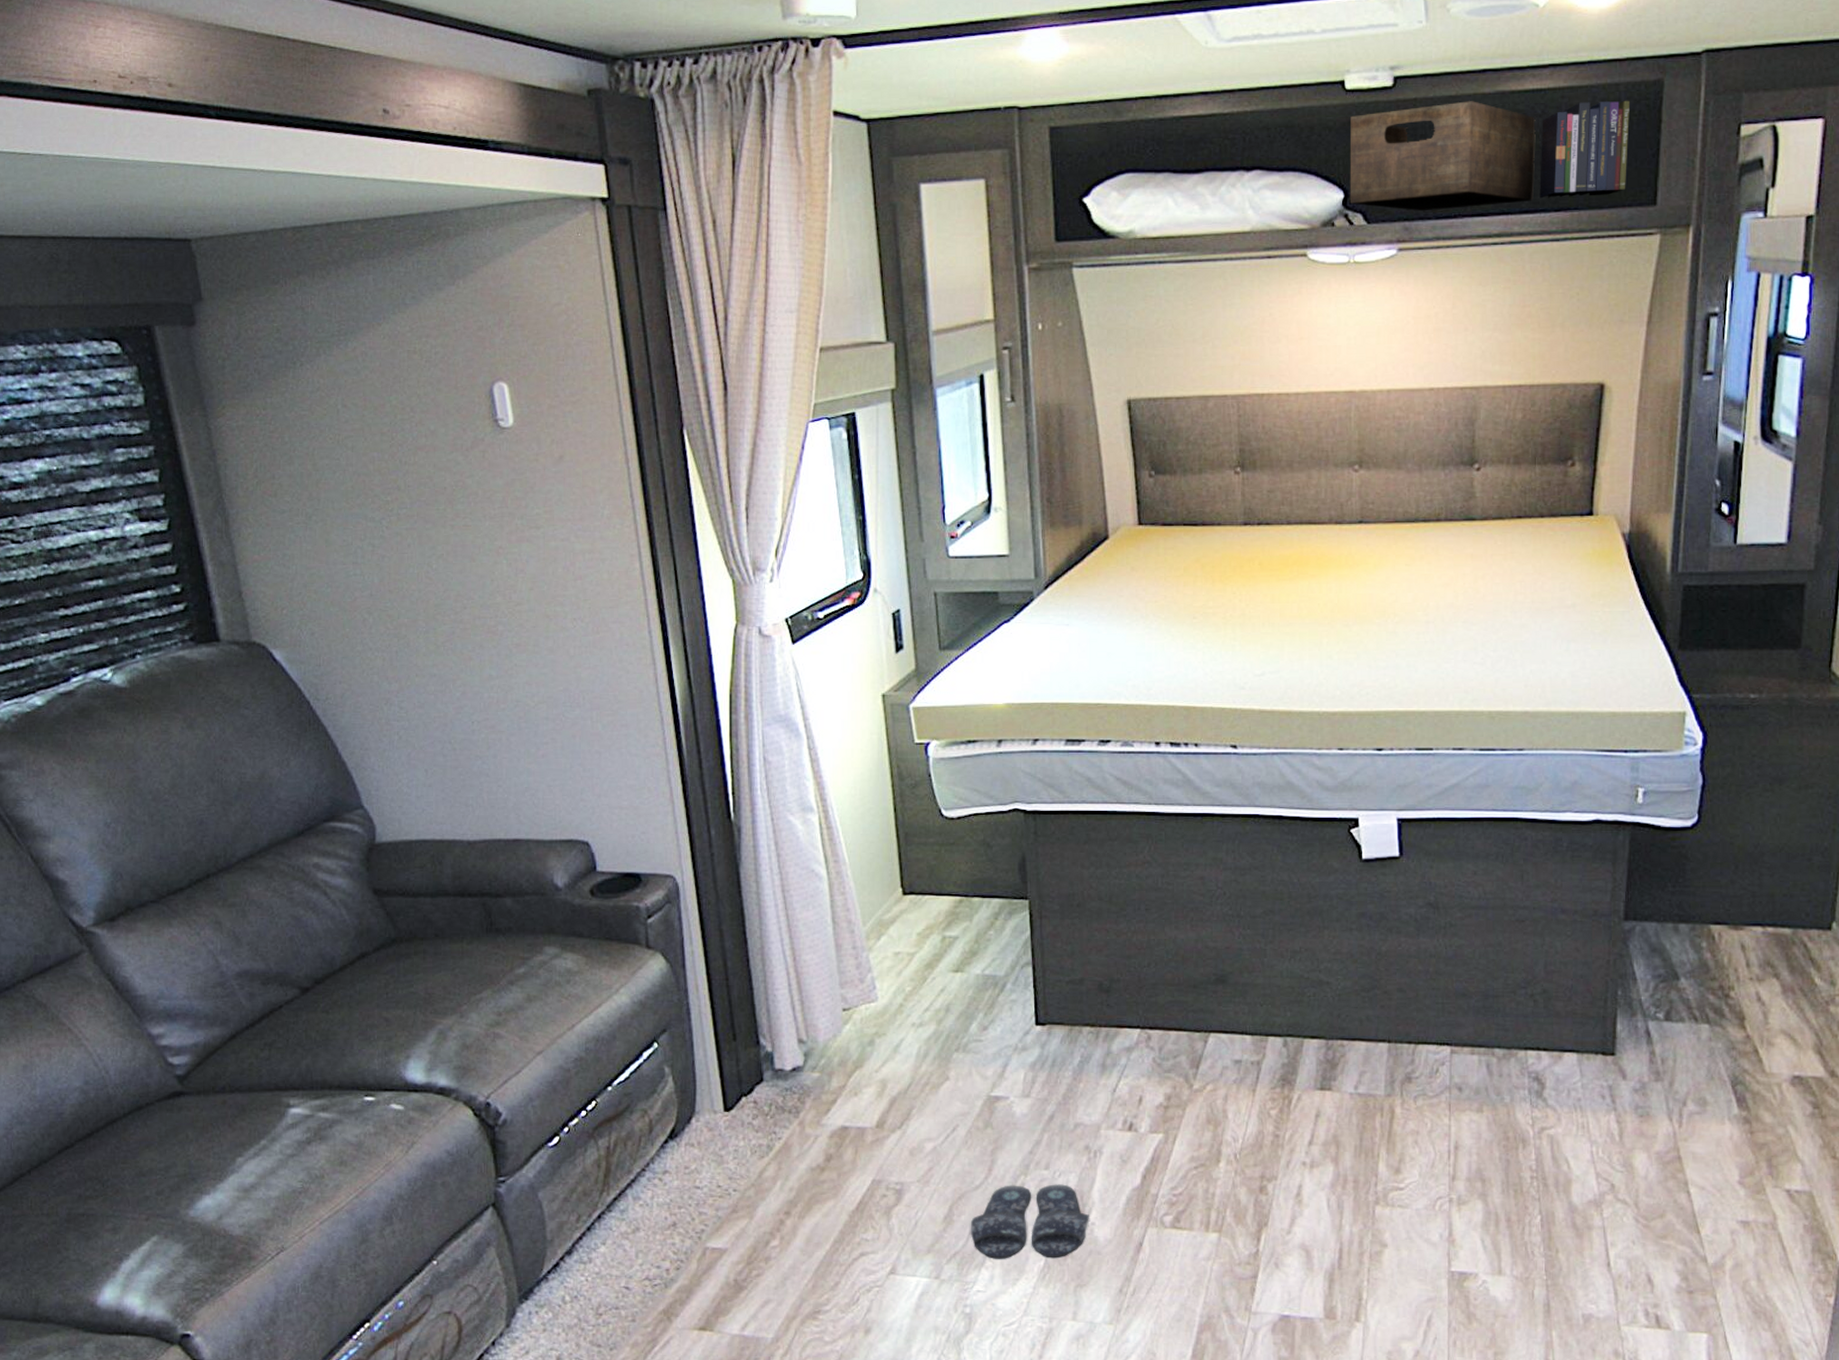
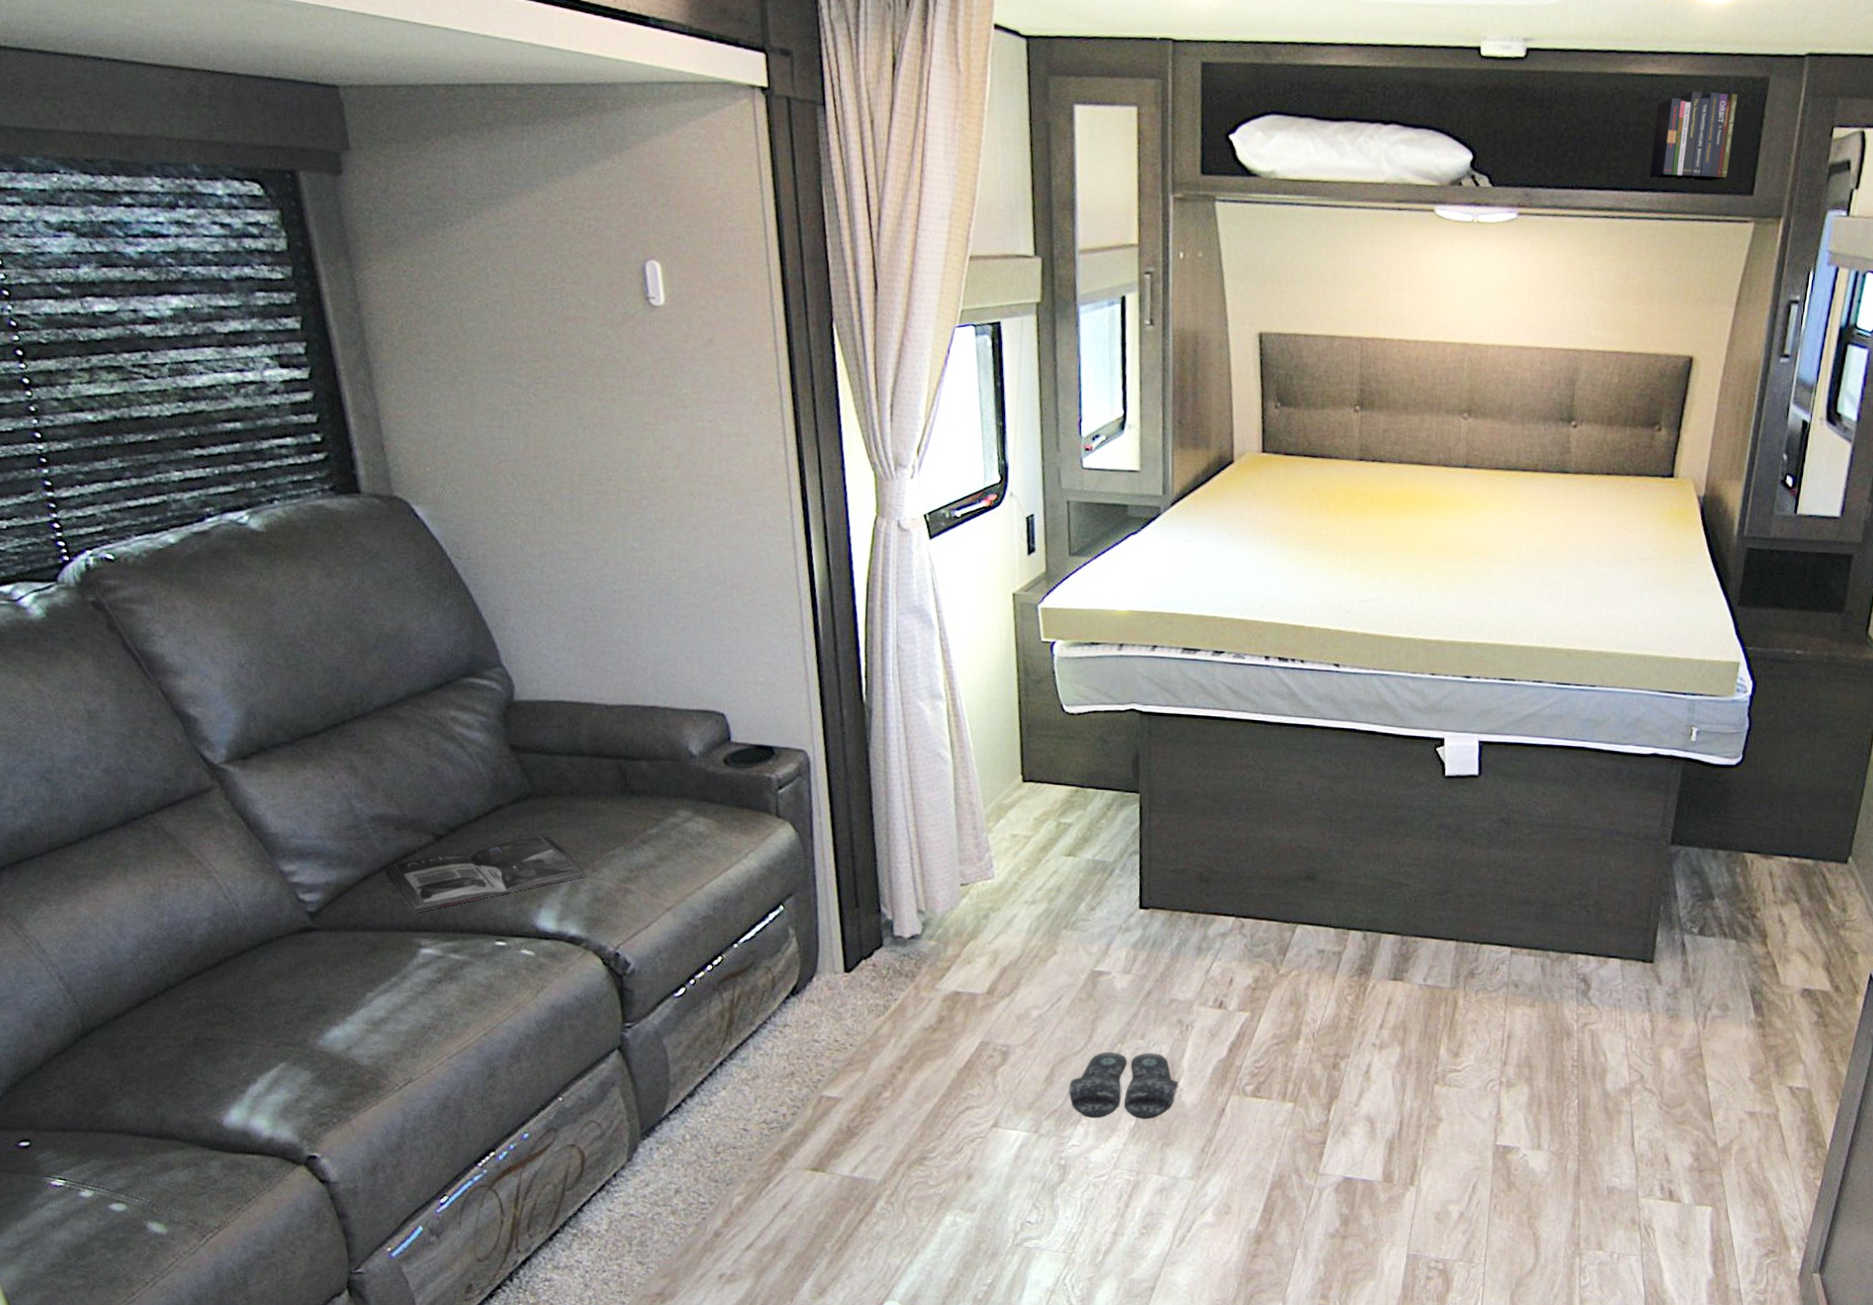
magazine: none [251,983,454,1071] -> present [384,836,586,913]
storage basket: present [1349,101,1536,212] -> none [1477,78,1652,180]

